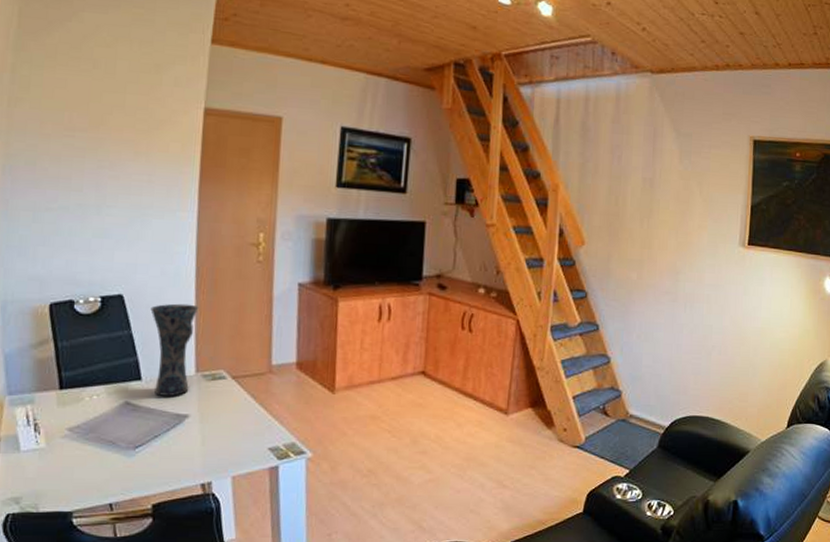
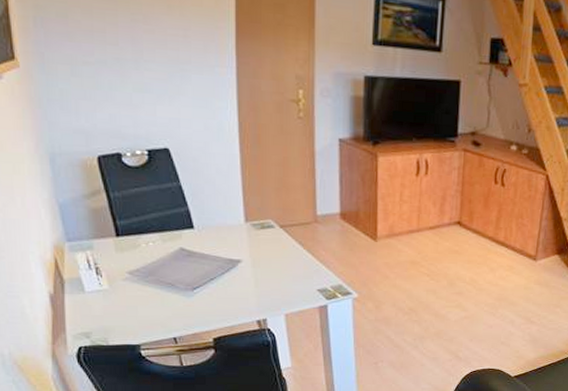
vase: present [150,303,199,396] -> none [197,157,244,243]

